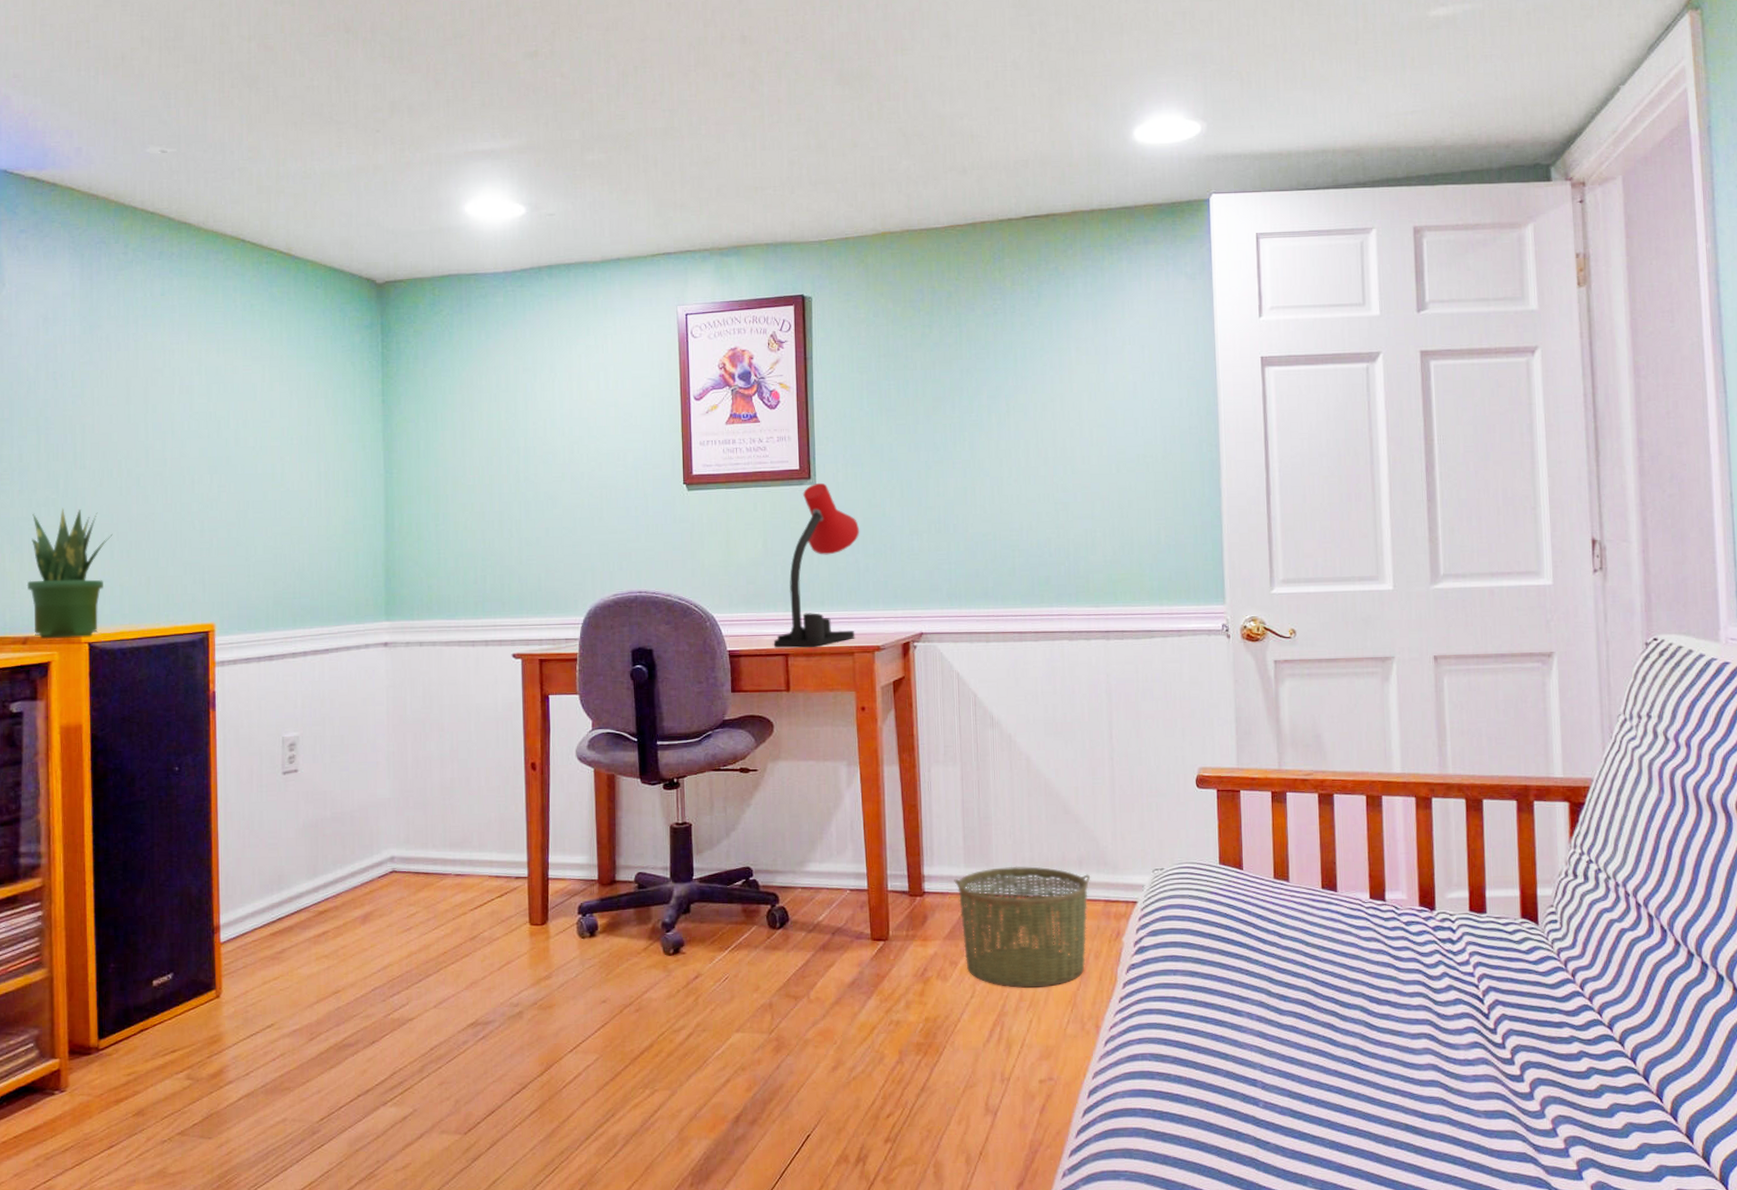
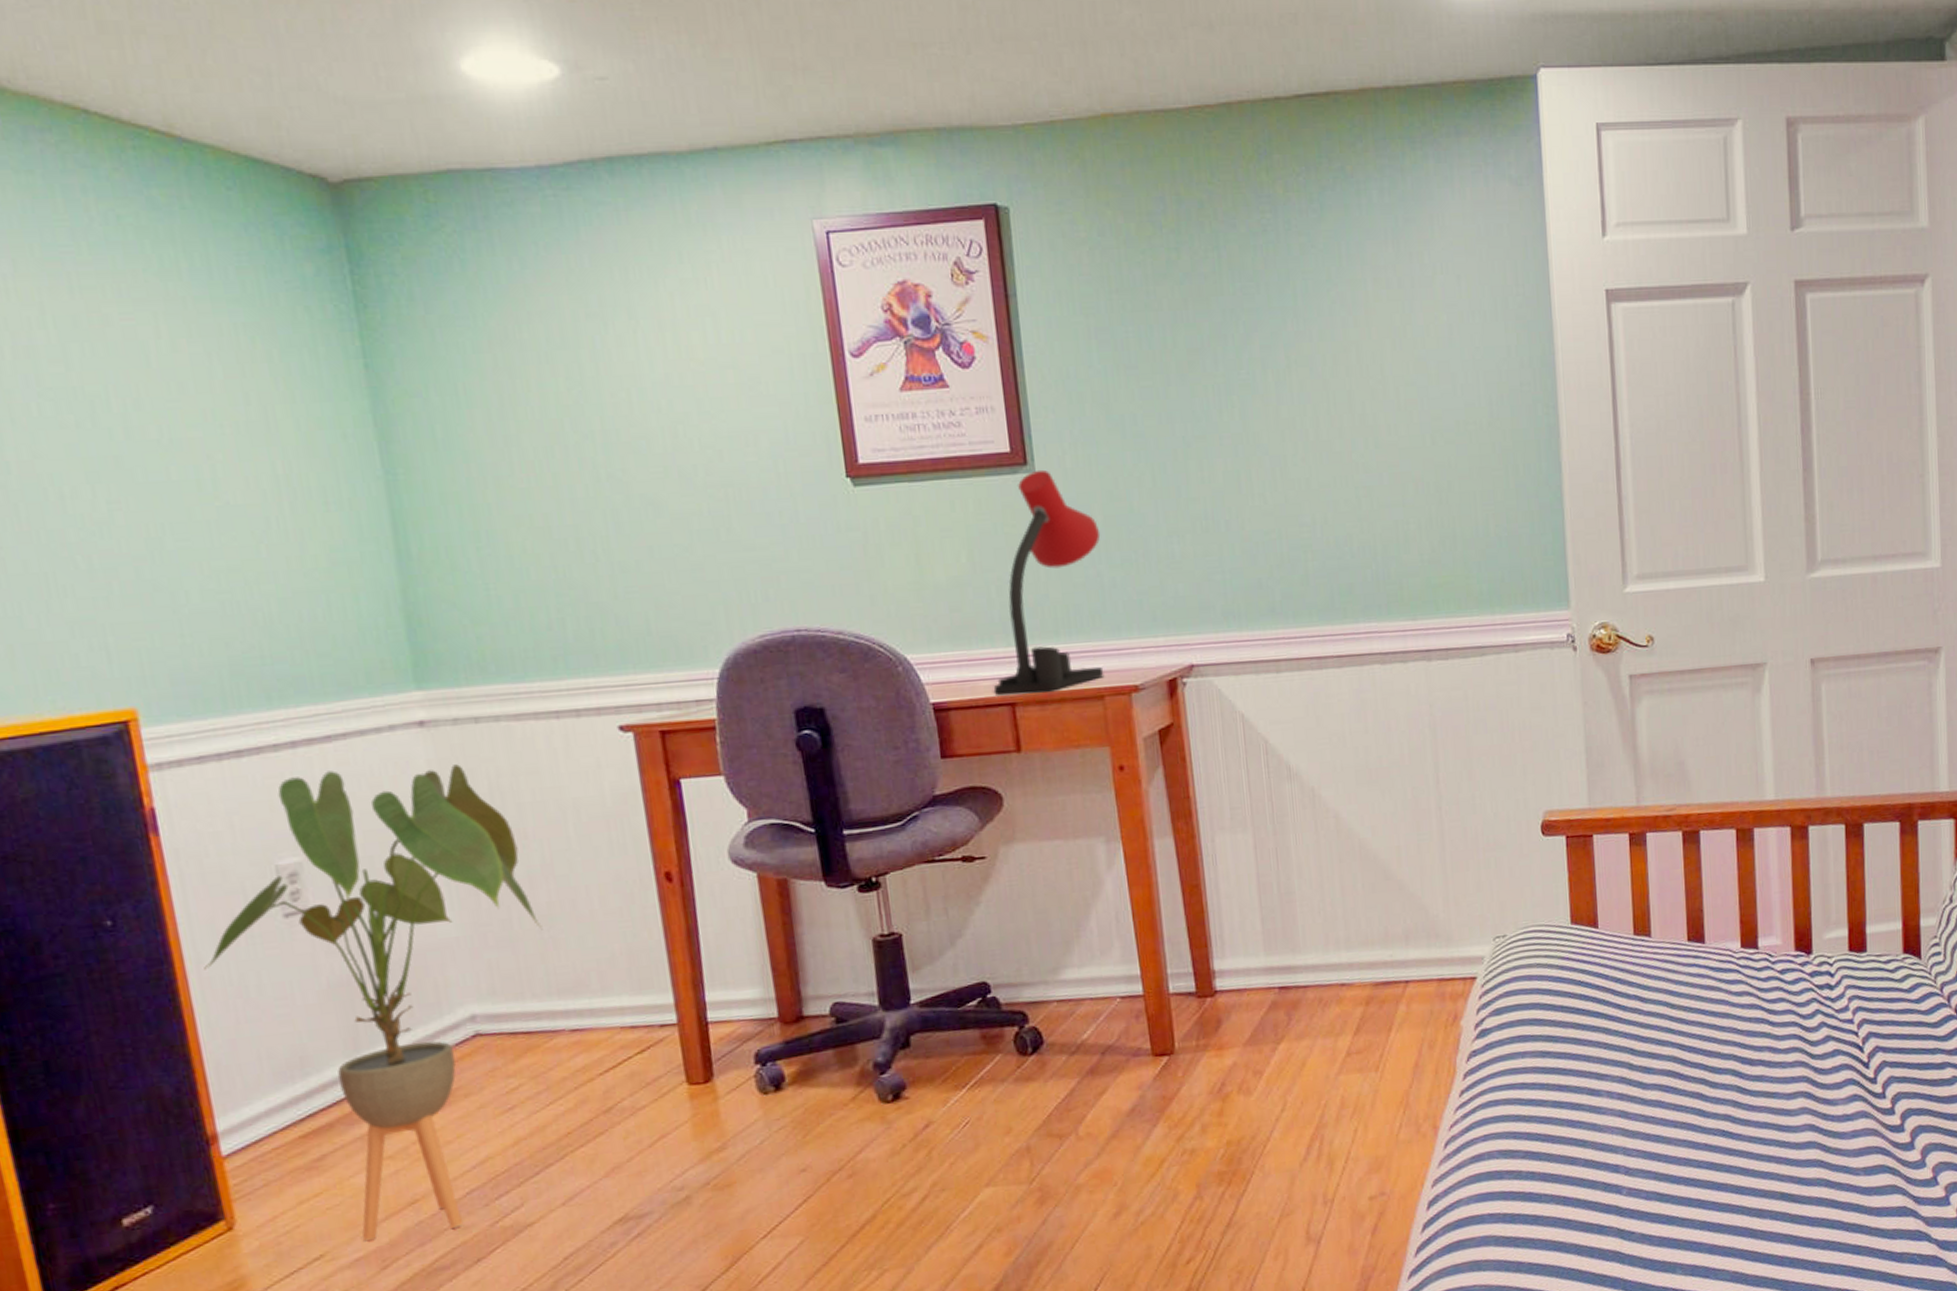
house plant: none [229,673,446,1017] -> present [204,764,543,1240]
basket: present [954,866,1091,988] -> none [1252,947,1420,1093]

